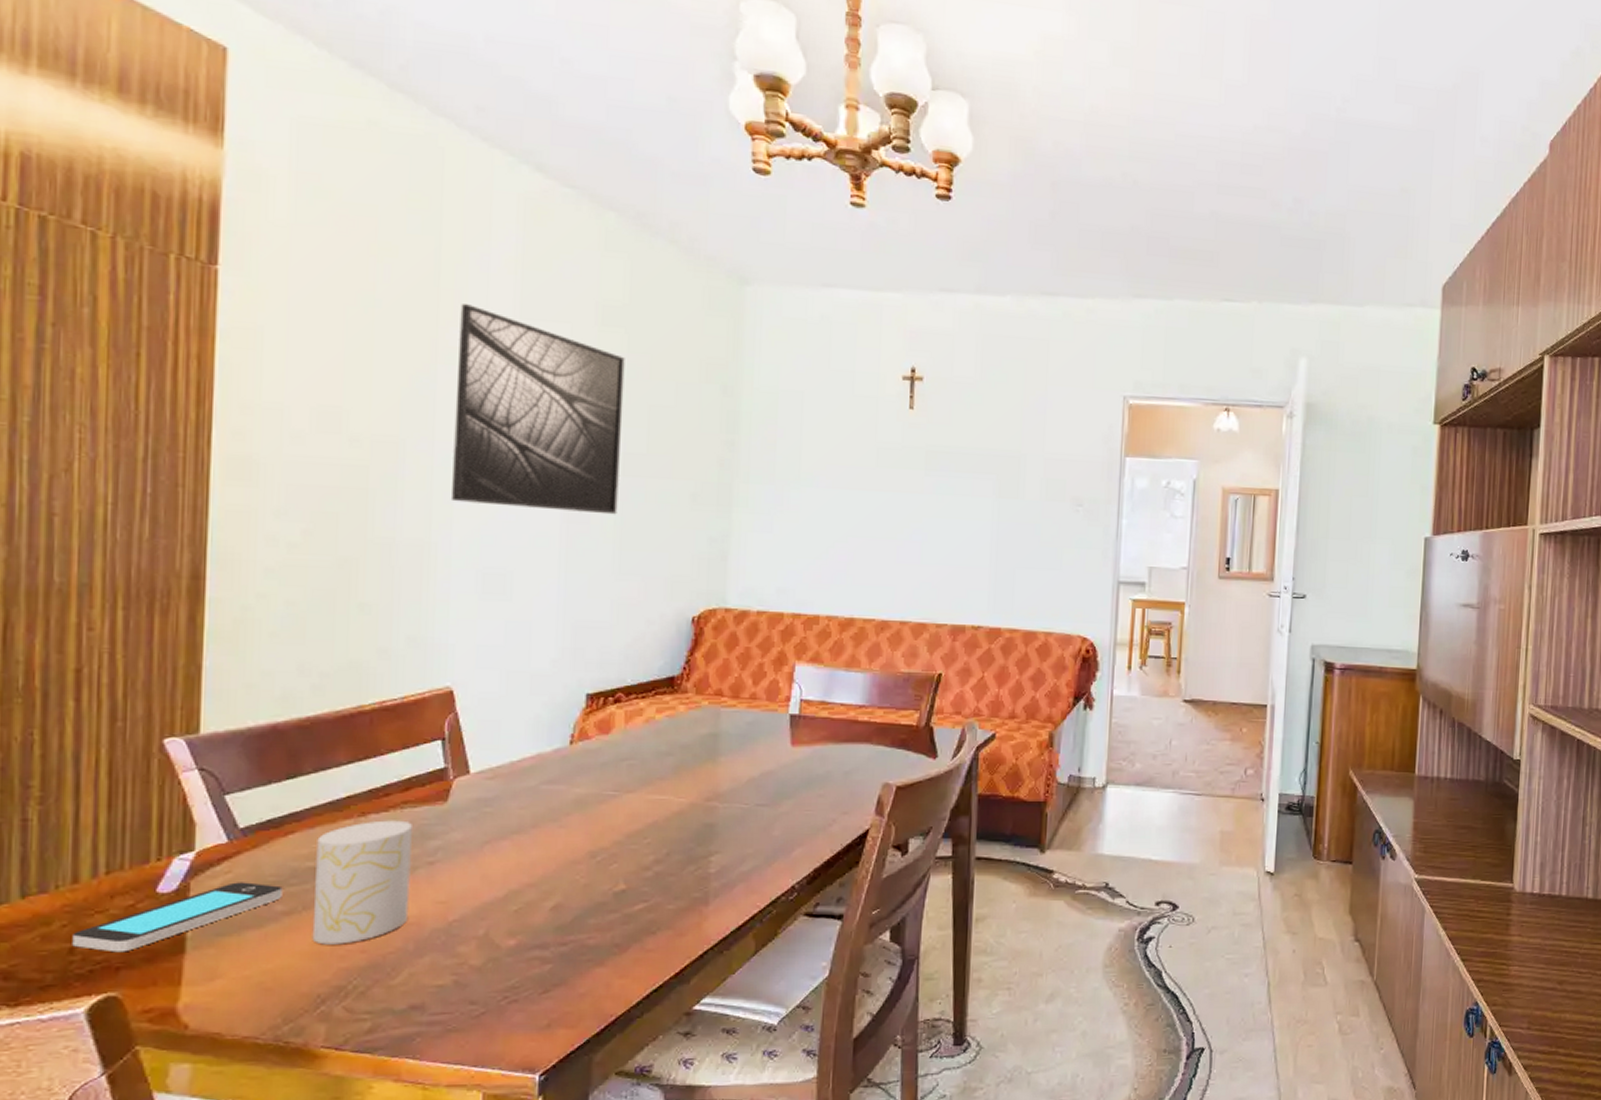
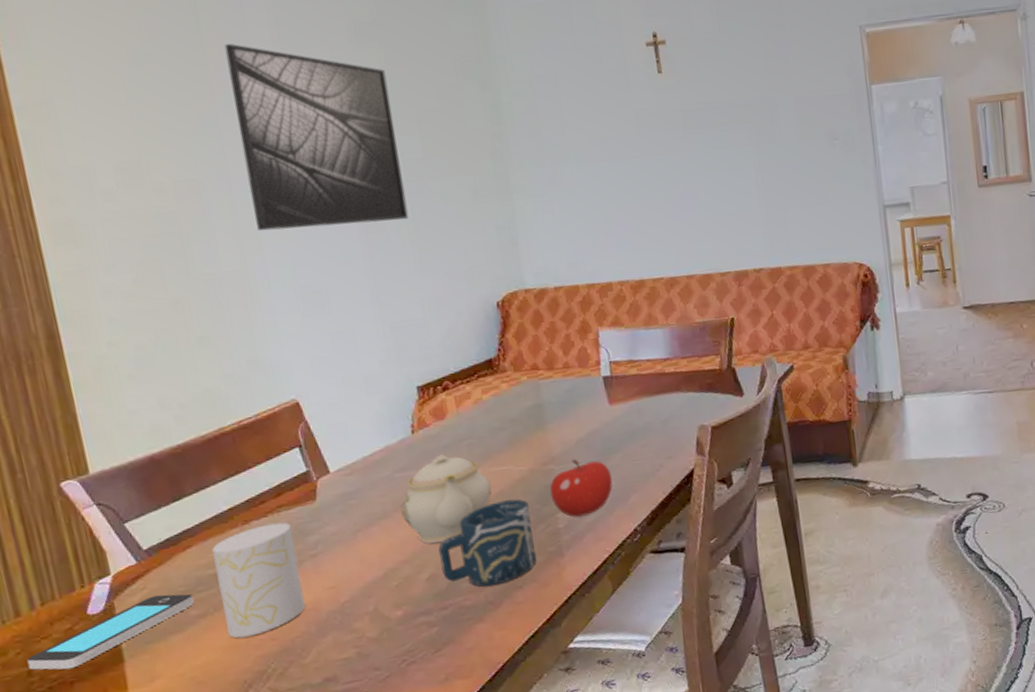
teapot: none [539,772,645,870] -> present [400,454,492,544]
cup: none [570,833,681,927] -> present [438,499,537,587]
fruit: none [707,799,779,863] -> present [549,459,613,517]

